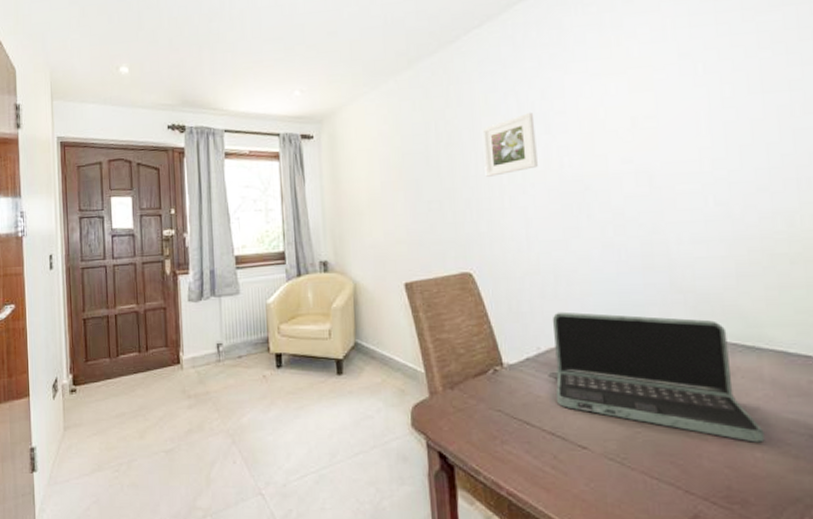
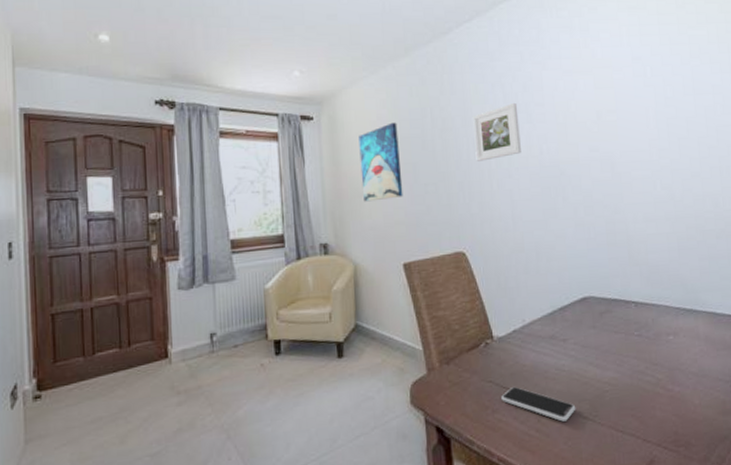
wall art: none [359,138,405,220] -> present [358,122,403,202]
smartphone: none [511,418,601,461] -> present [501,386,576,422]
laptop: present [548,311,765,443] -> none [532,285,701,392]

